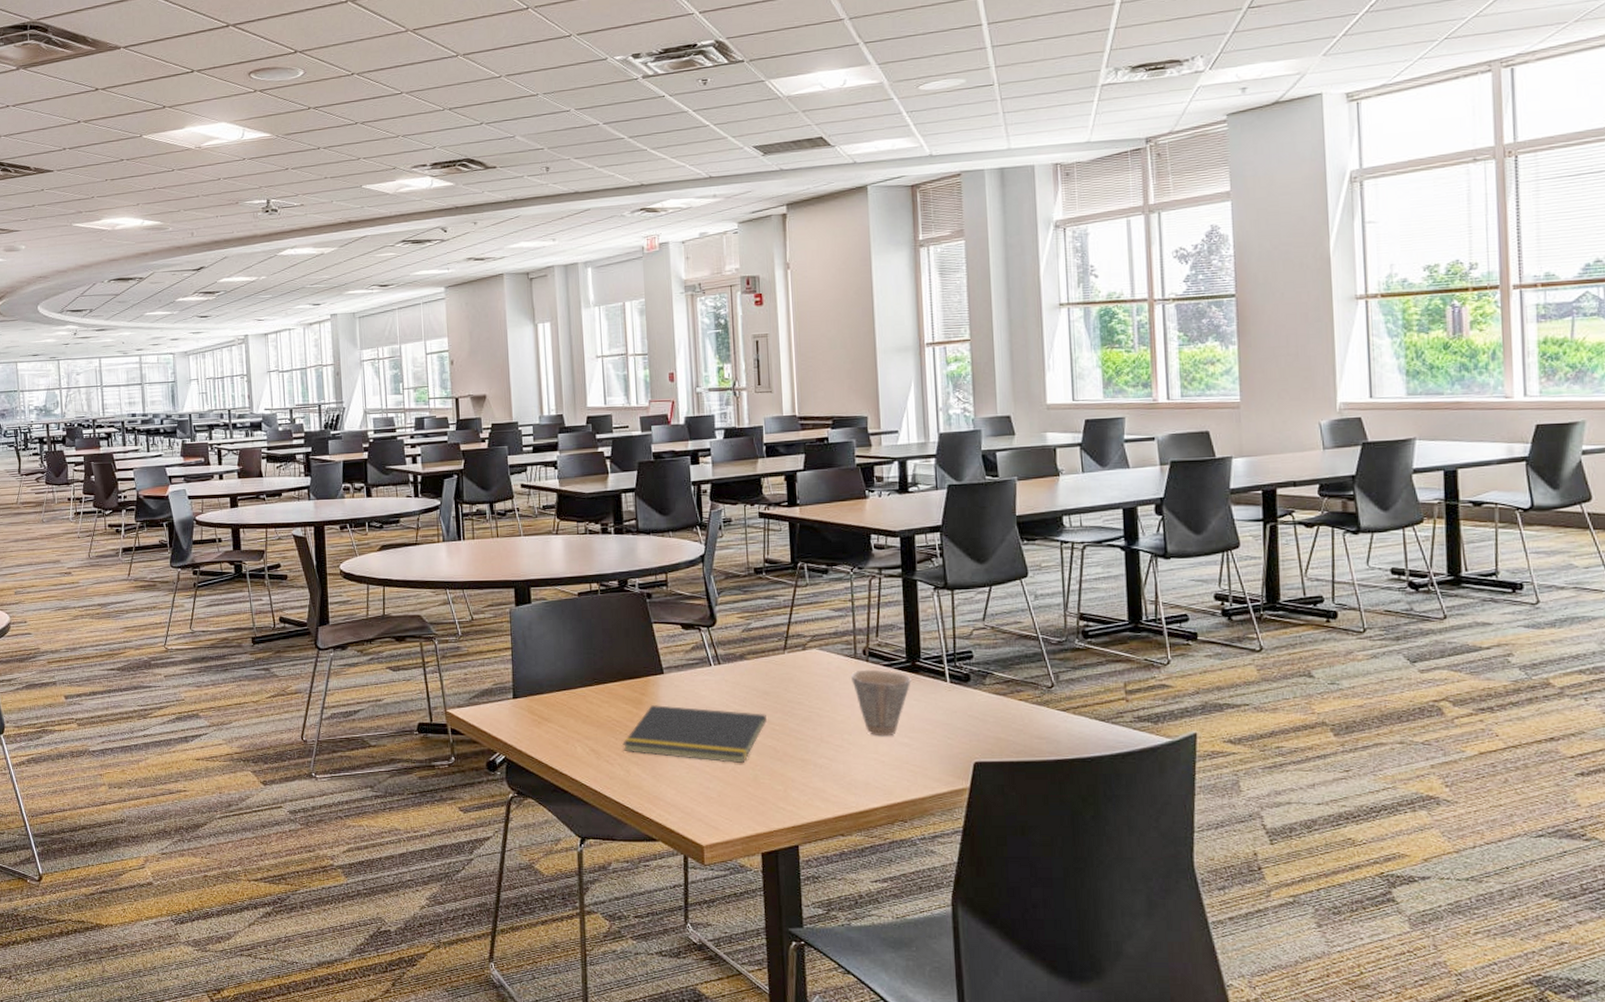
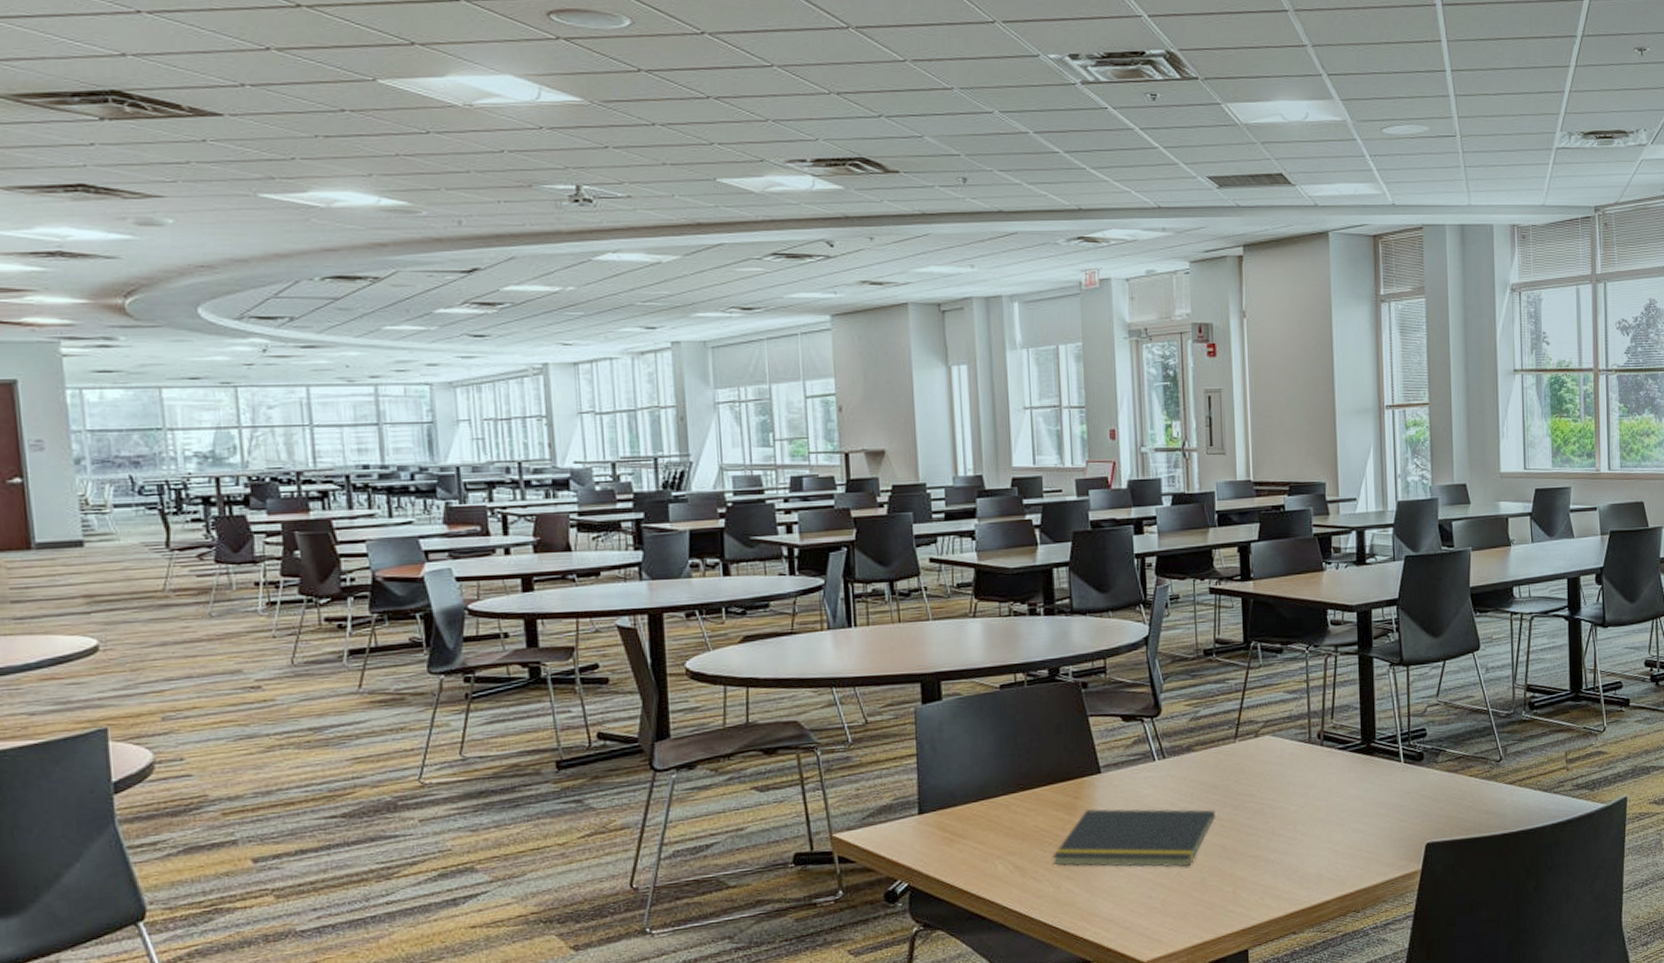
cup: present [851,669,911,737] -> none [1305,754,1366,825]

